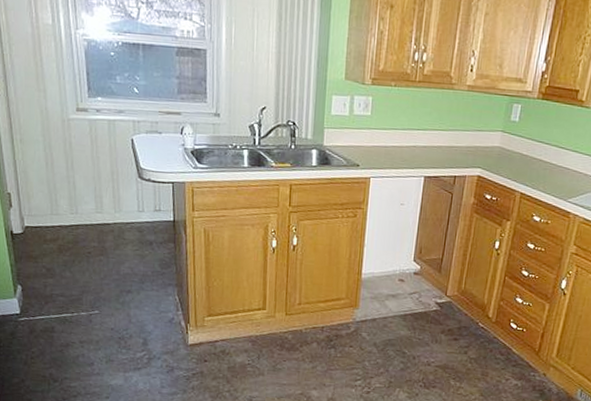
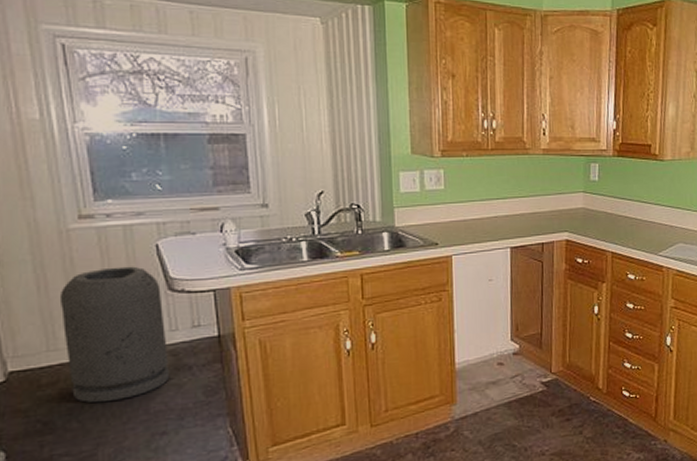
trash can: none [62,153,136,261] -> present [61,266,170,403]

